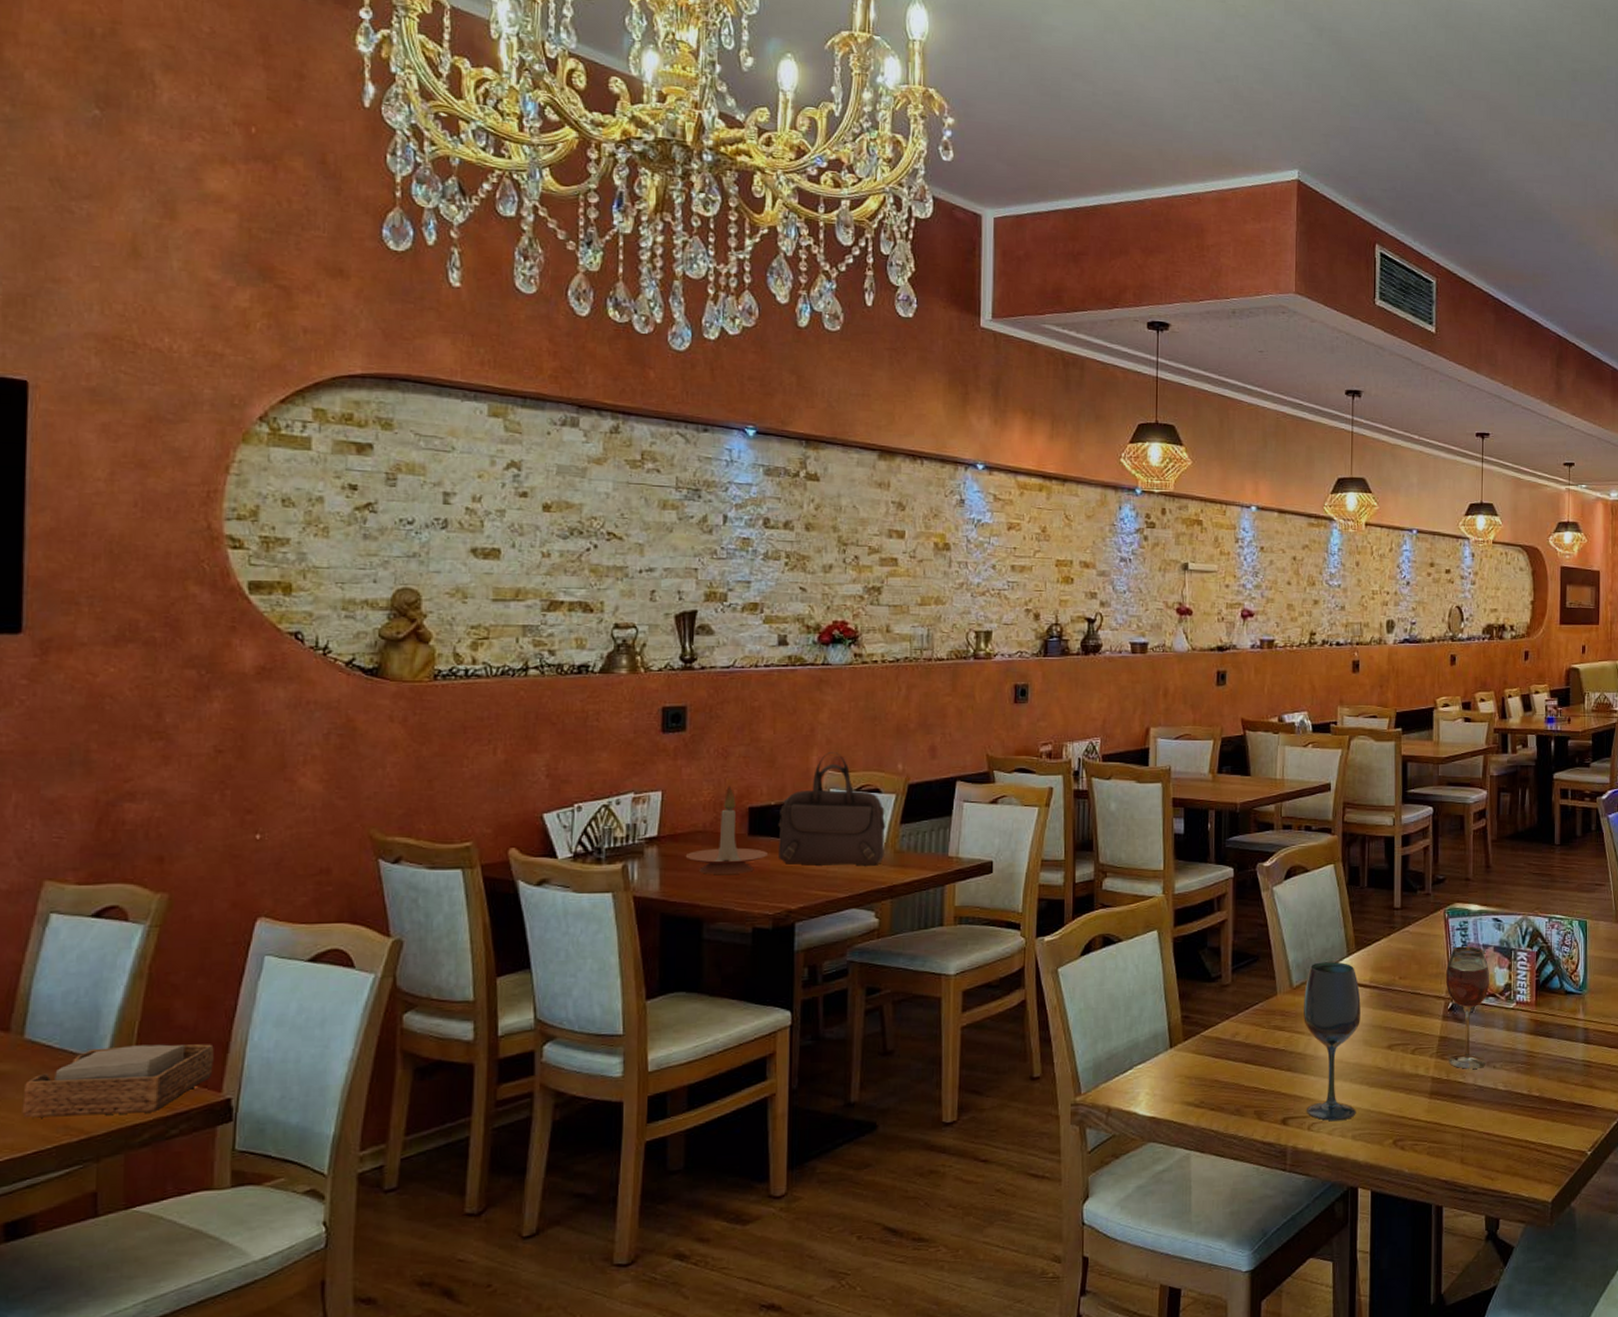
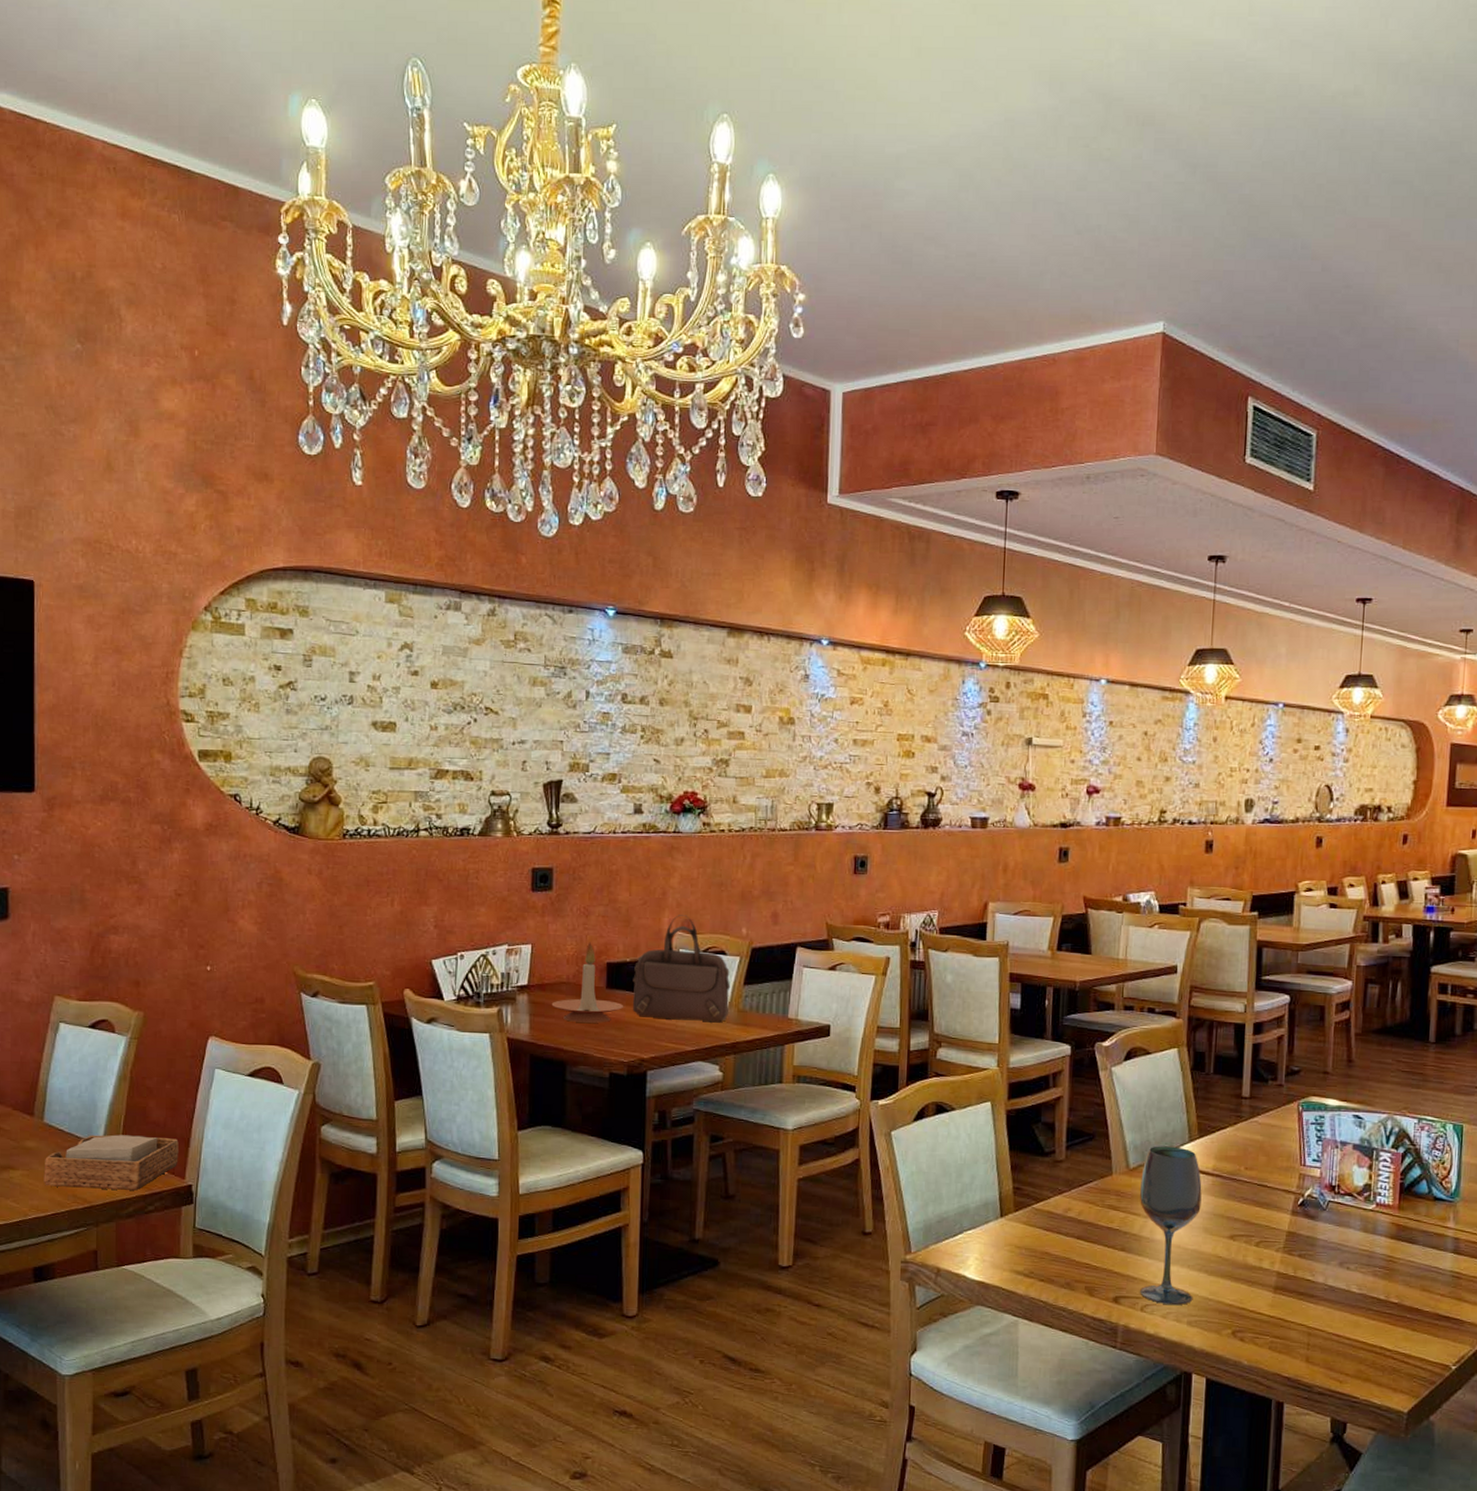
wineglass: present [1446,946,1490,1069] -> none [1296,1141,1348,1268]

